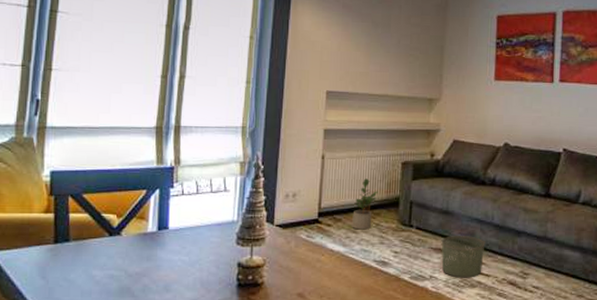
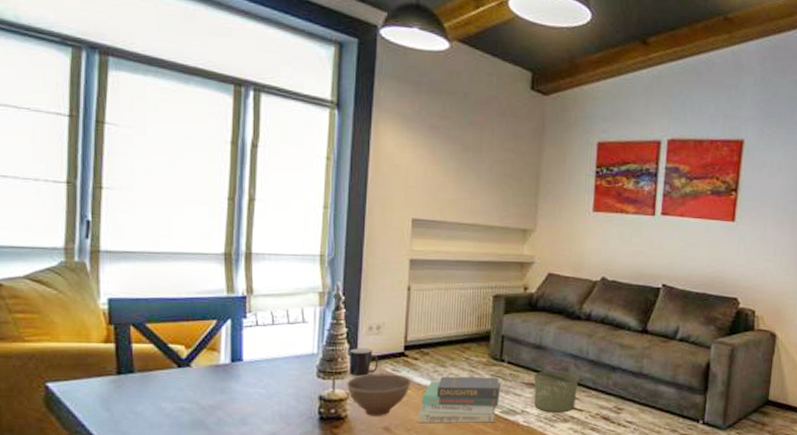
bowl: none [264,240,325,282] -> present [347,374,412,416]
mug: none [266,215,294,245] -> present [349,348,379,378]
books: none [329,242,410,289] -> present [417,376,501,423]
potted plant: present [351,178,378,230] -> none [439,311,468,364]

